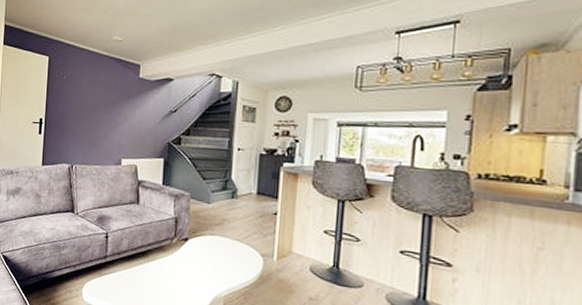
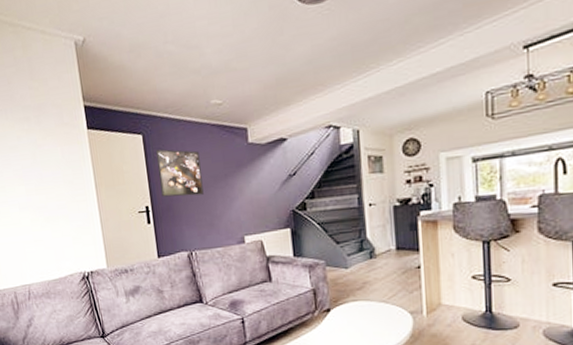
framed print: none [56,70,95,116] -> present [156,149,204,197]

